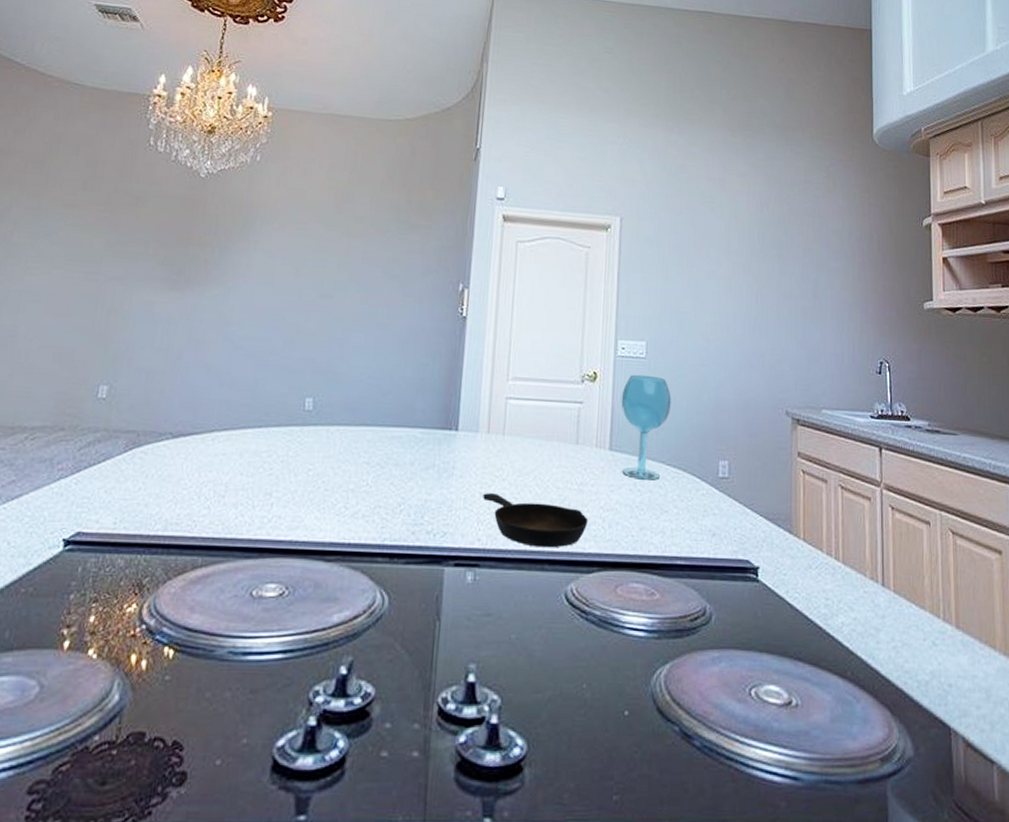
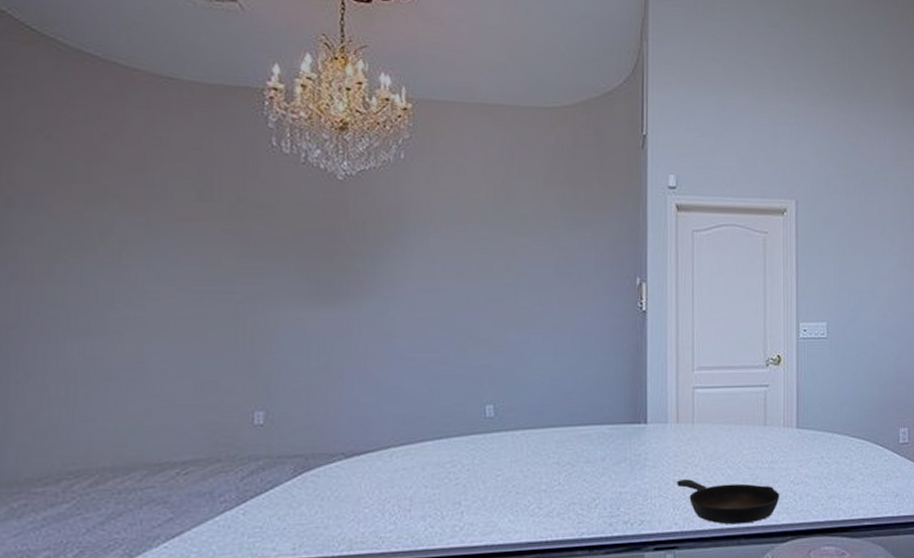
wine glass: present [621,374,671,480] -> none [805,354,853,453]

